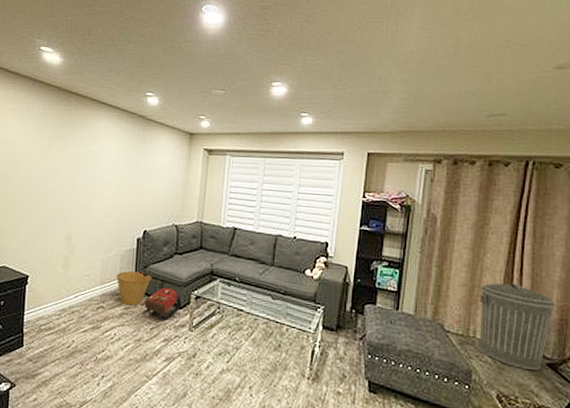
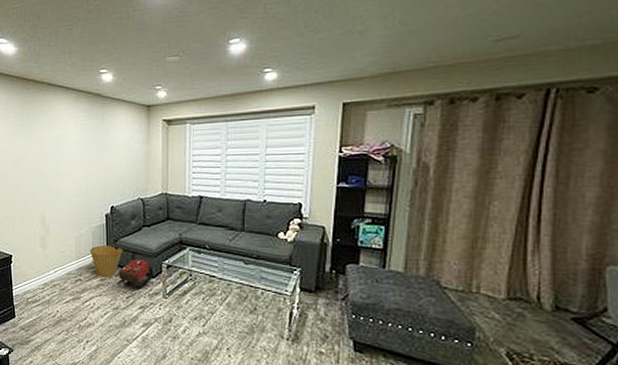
trash can: present [479,283,555,370] -> none [484,232,585,325]

